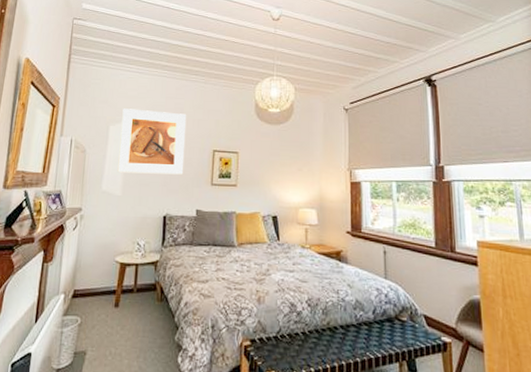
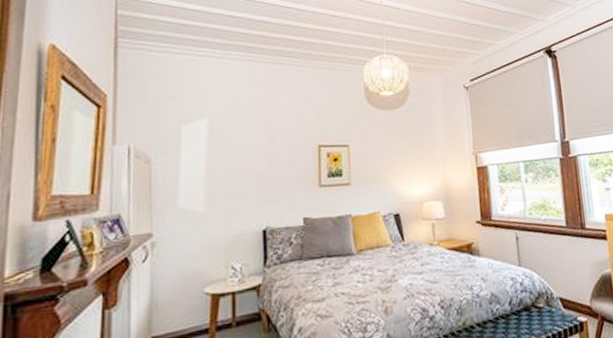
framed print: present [117,108,187,175] -> none [197,102,284,184]

